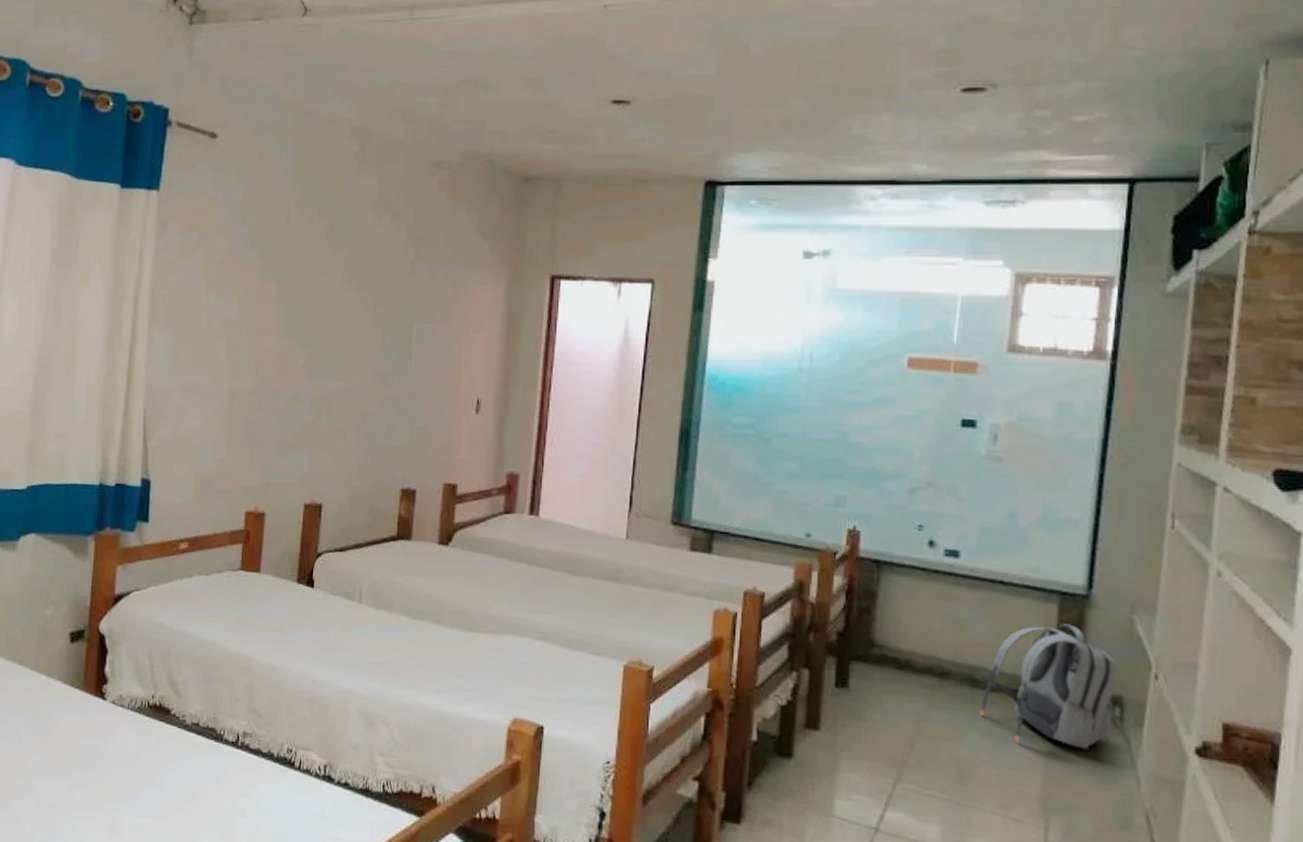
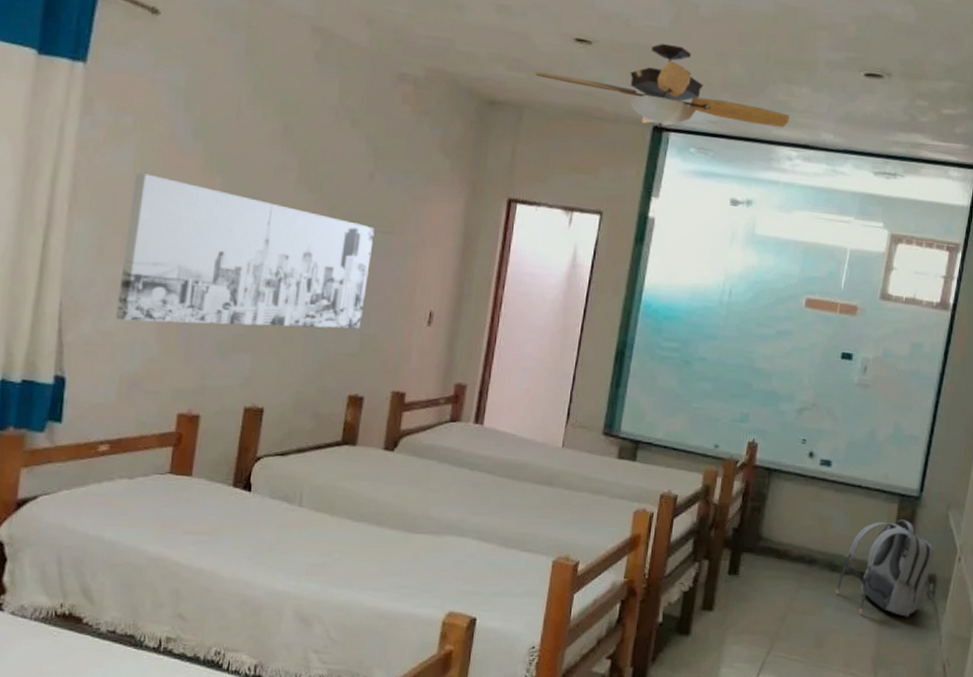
wall art: none [189,285,418,425] -> present [115,173,375,329]
ceiling fan: none [571,91,868,182] -> present [534,43,790,128]

